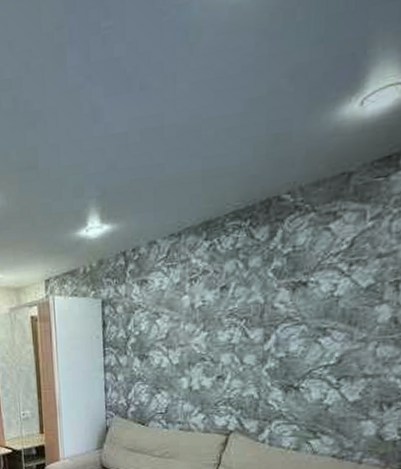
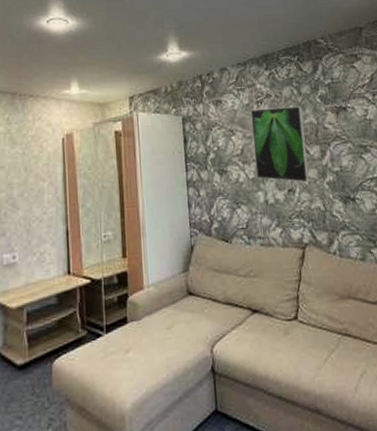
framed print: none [181,283,247,369] -> present [250,106,309,183]

